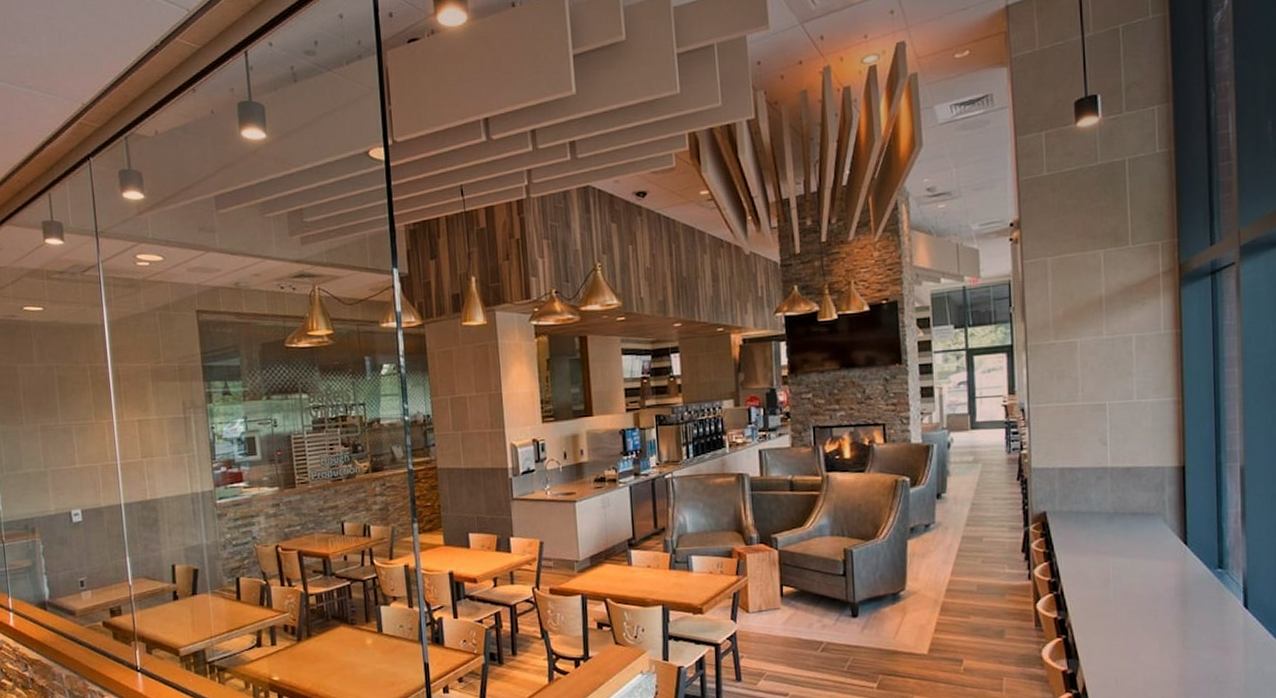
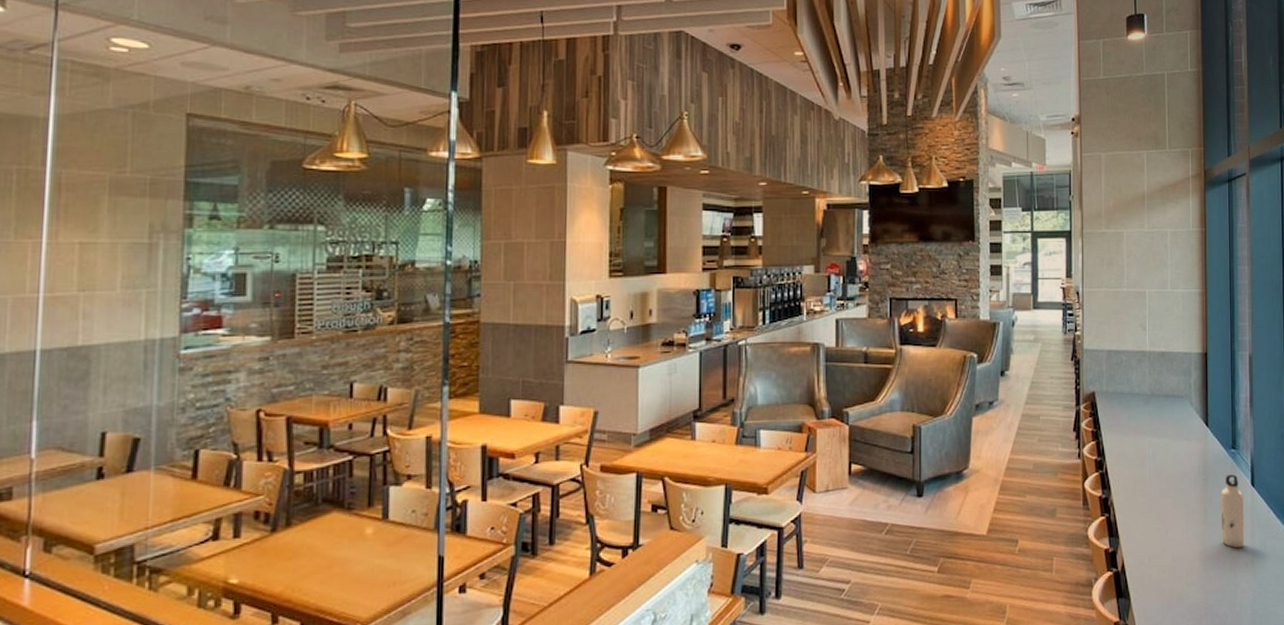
water bottle: none [1203,595,1236,673] -> present [1220,474,1245,549]

